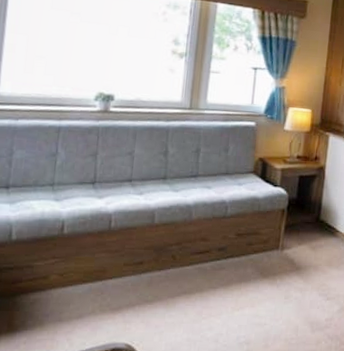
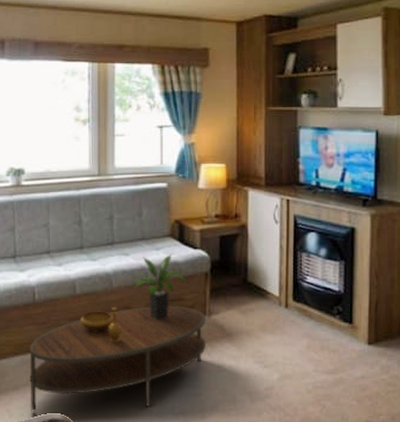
coffee table: none [93,239,278,341] -> present [29,305,206,412]
decorative bowl: none [155,237,197,273] -> present [80,306,122,343]
potted plant: none [213,190,264,253] -> present [133,254,187,320]

